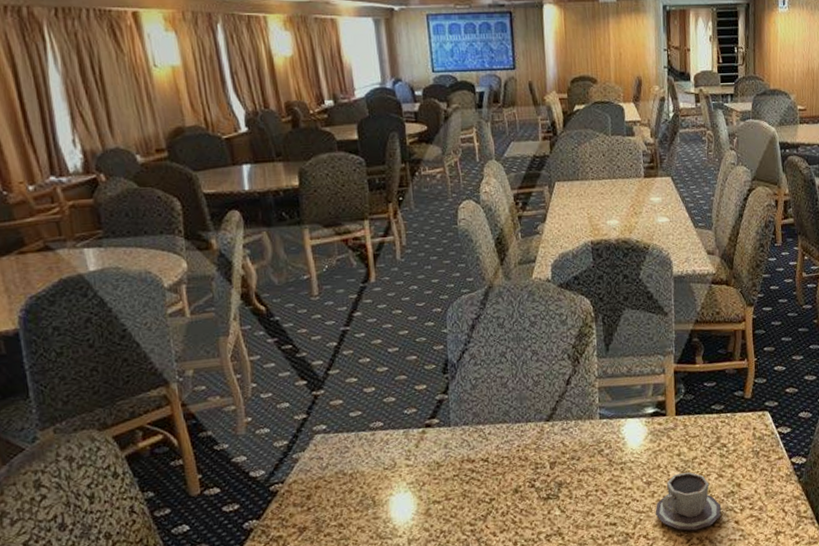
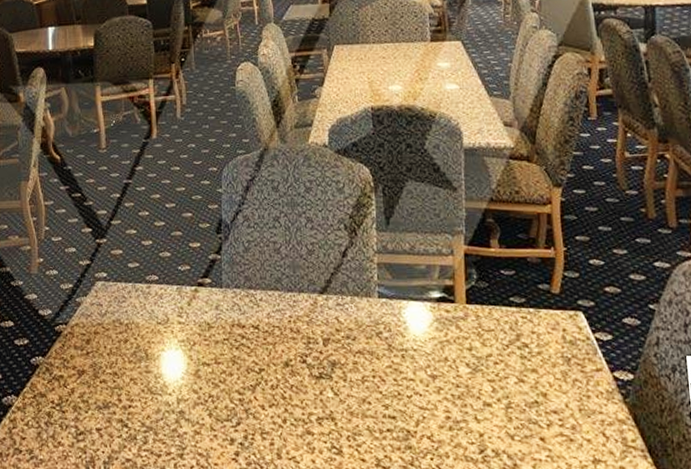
cup: present [655,471,721,531] -> none [441,370,522,441]

